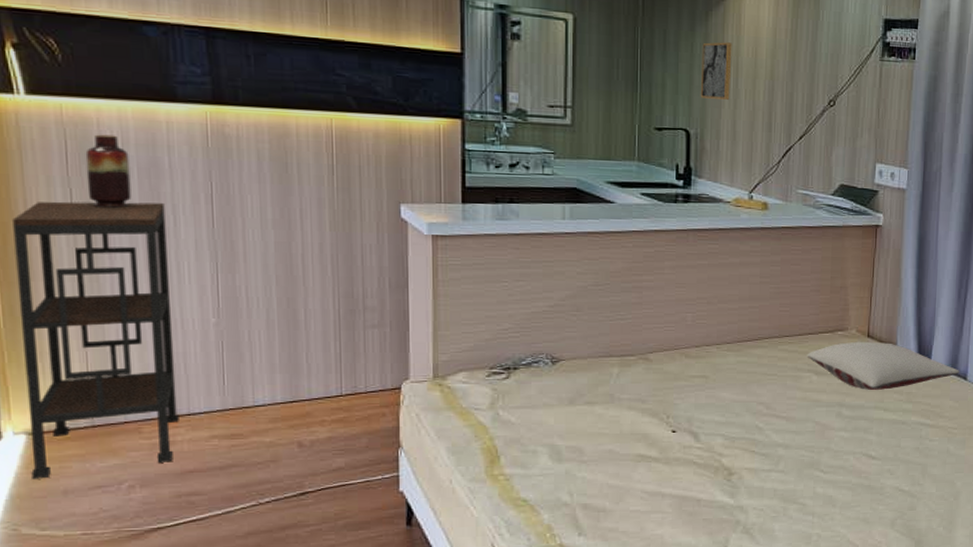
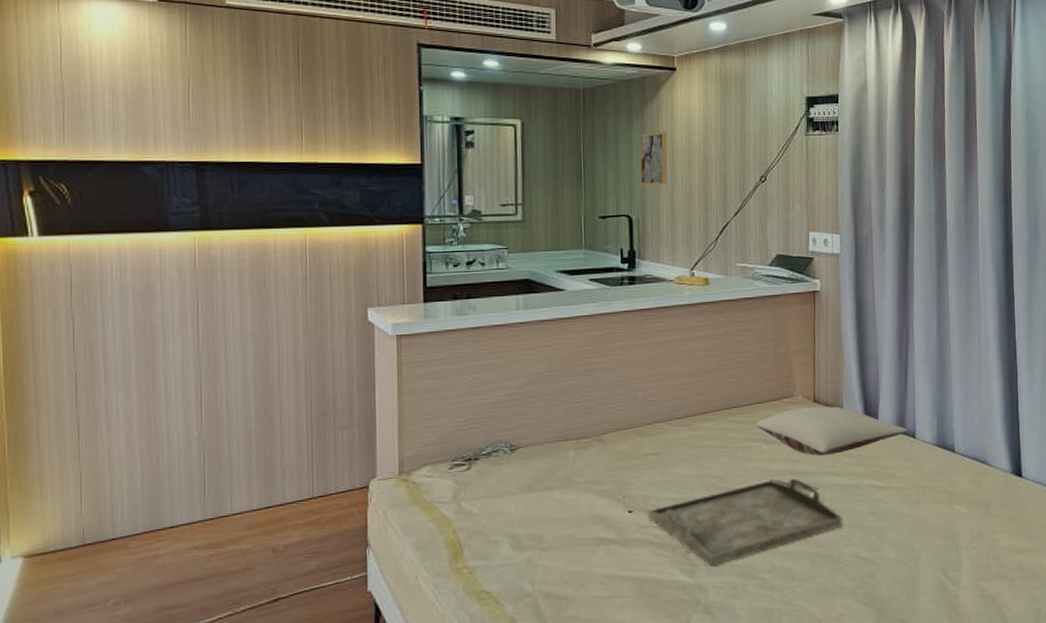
shelving unit: present [12,201,179,479] -> none [21,325,163,602]
vase: present [85,134,132,208] -> none [87,266,127,334]
serving tray: none [692,410,888,490] -> present [649,478,843,567]

